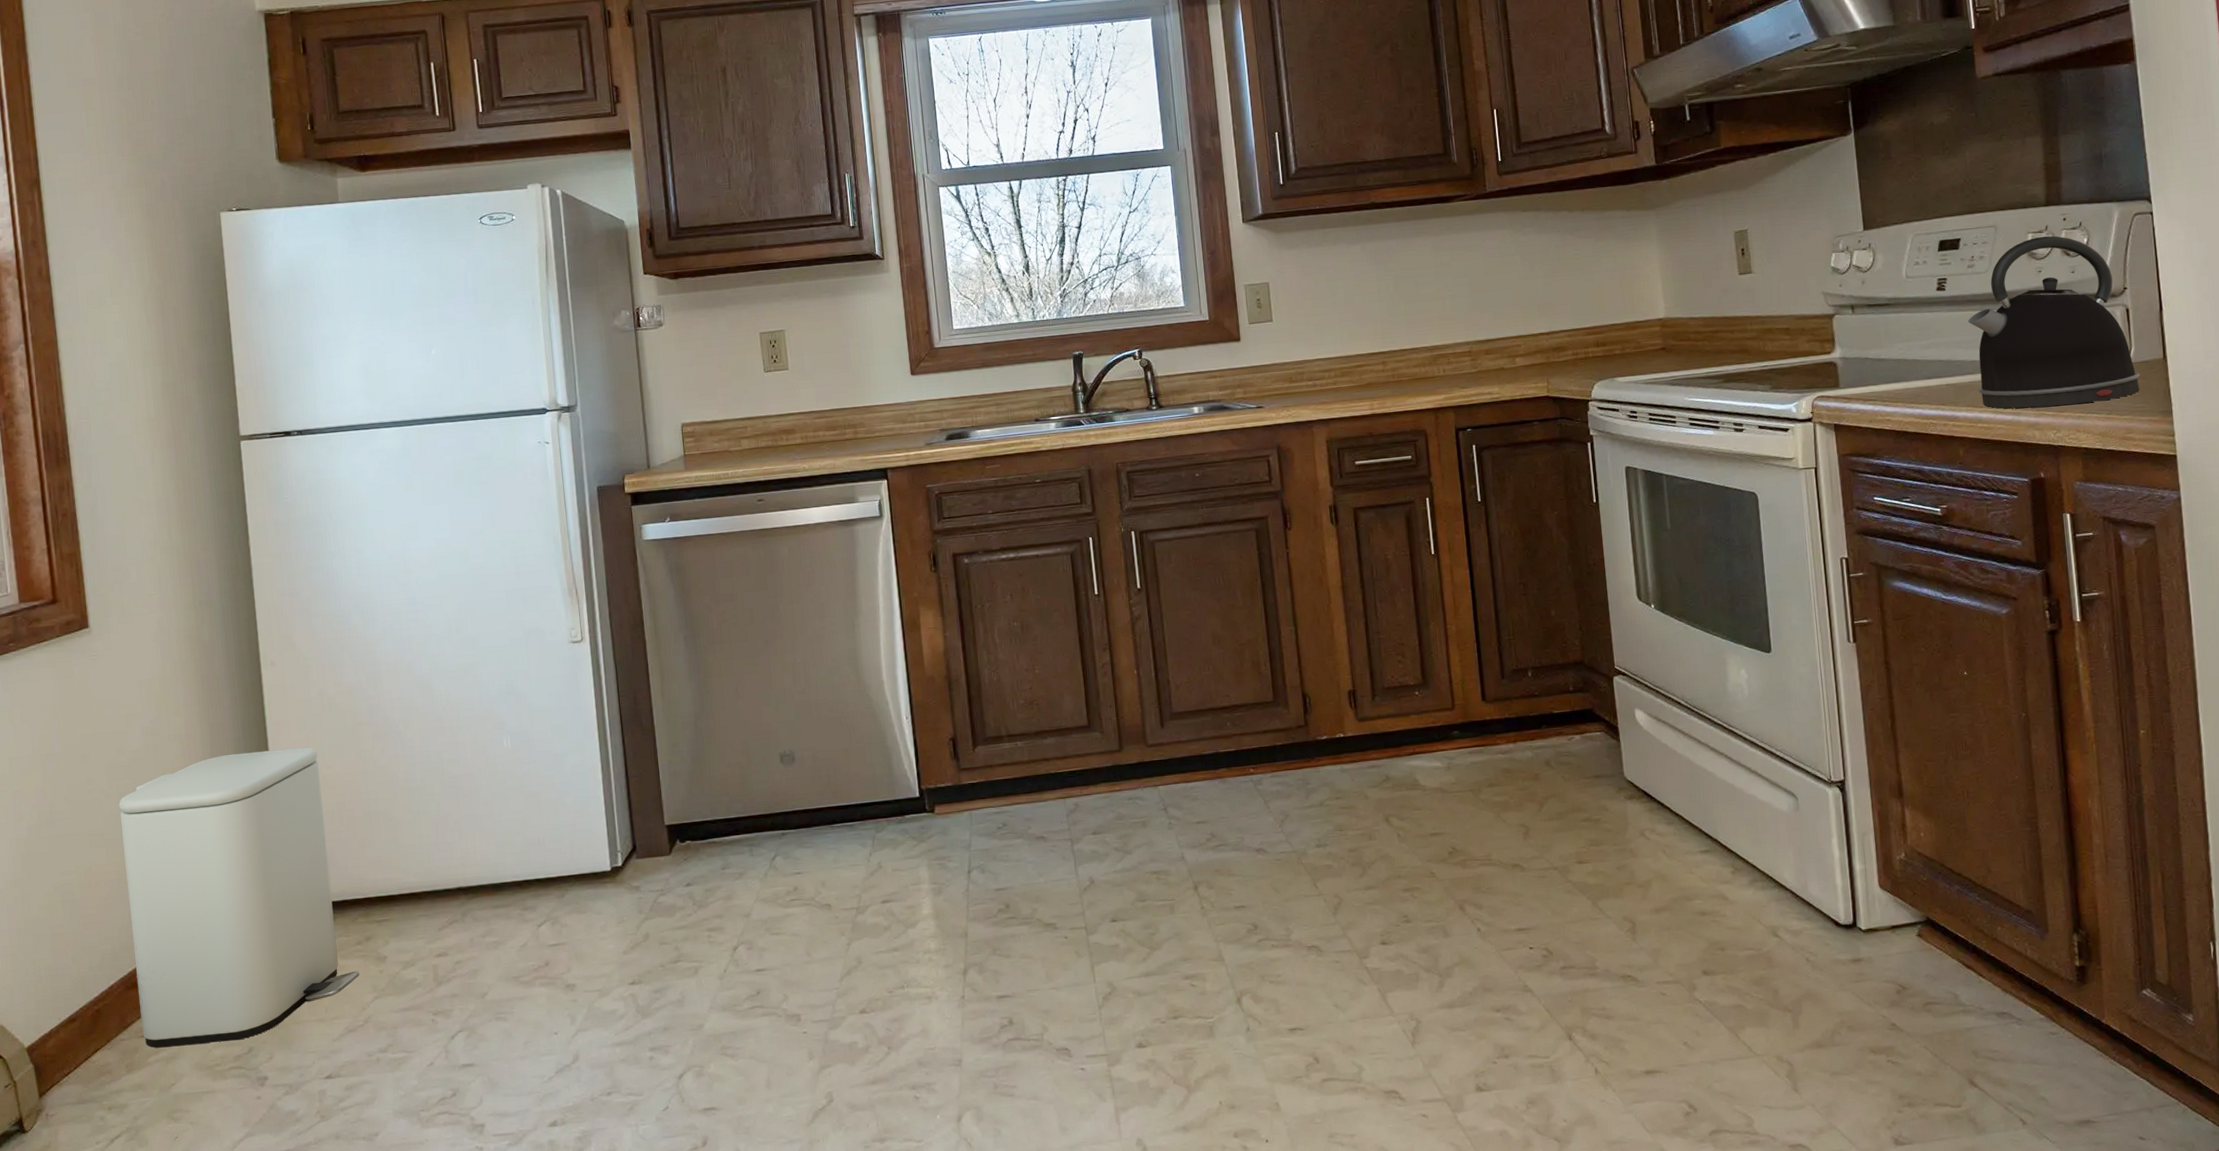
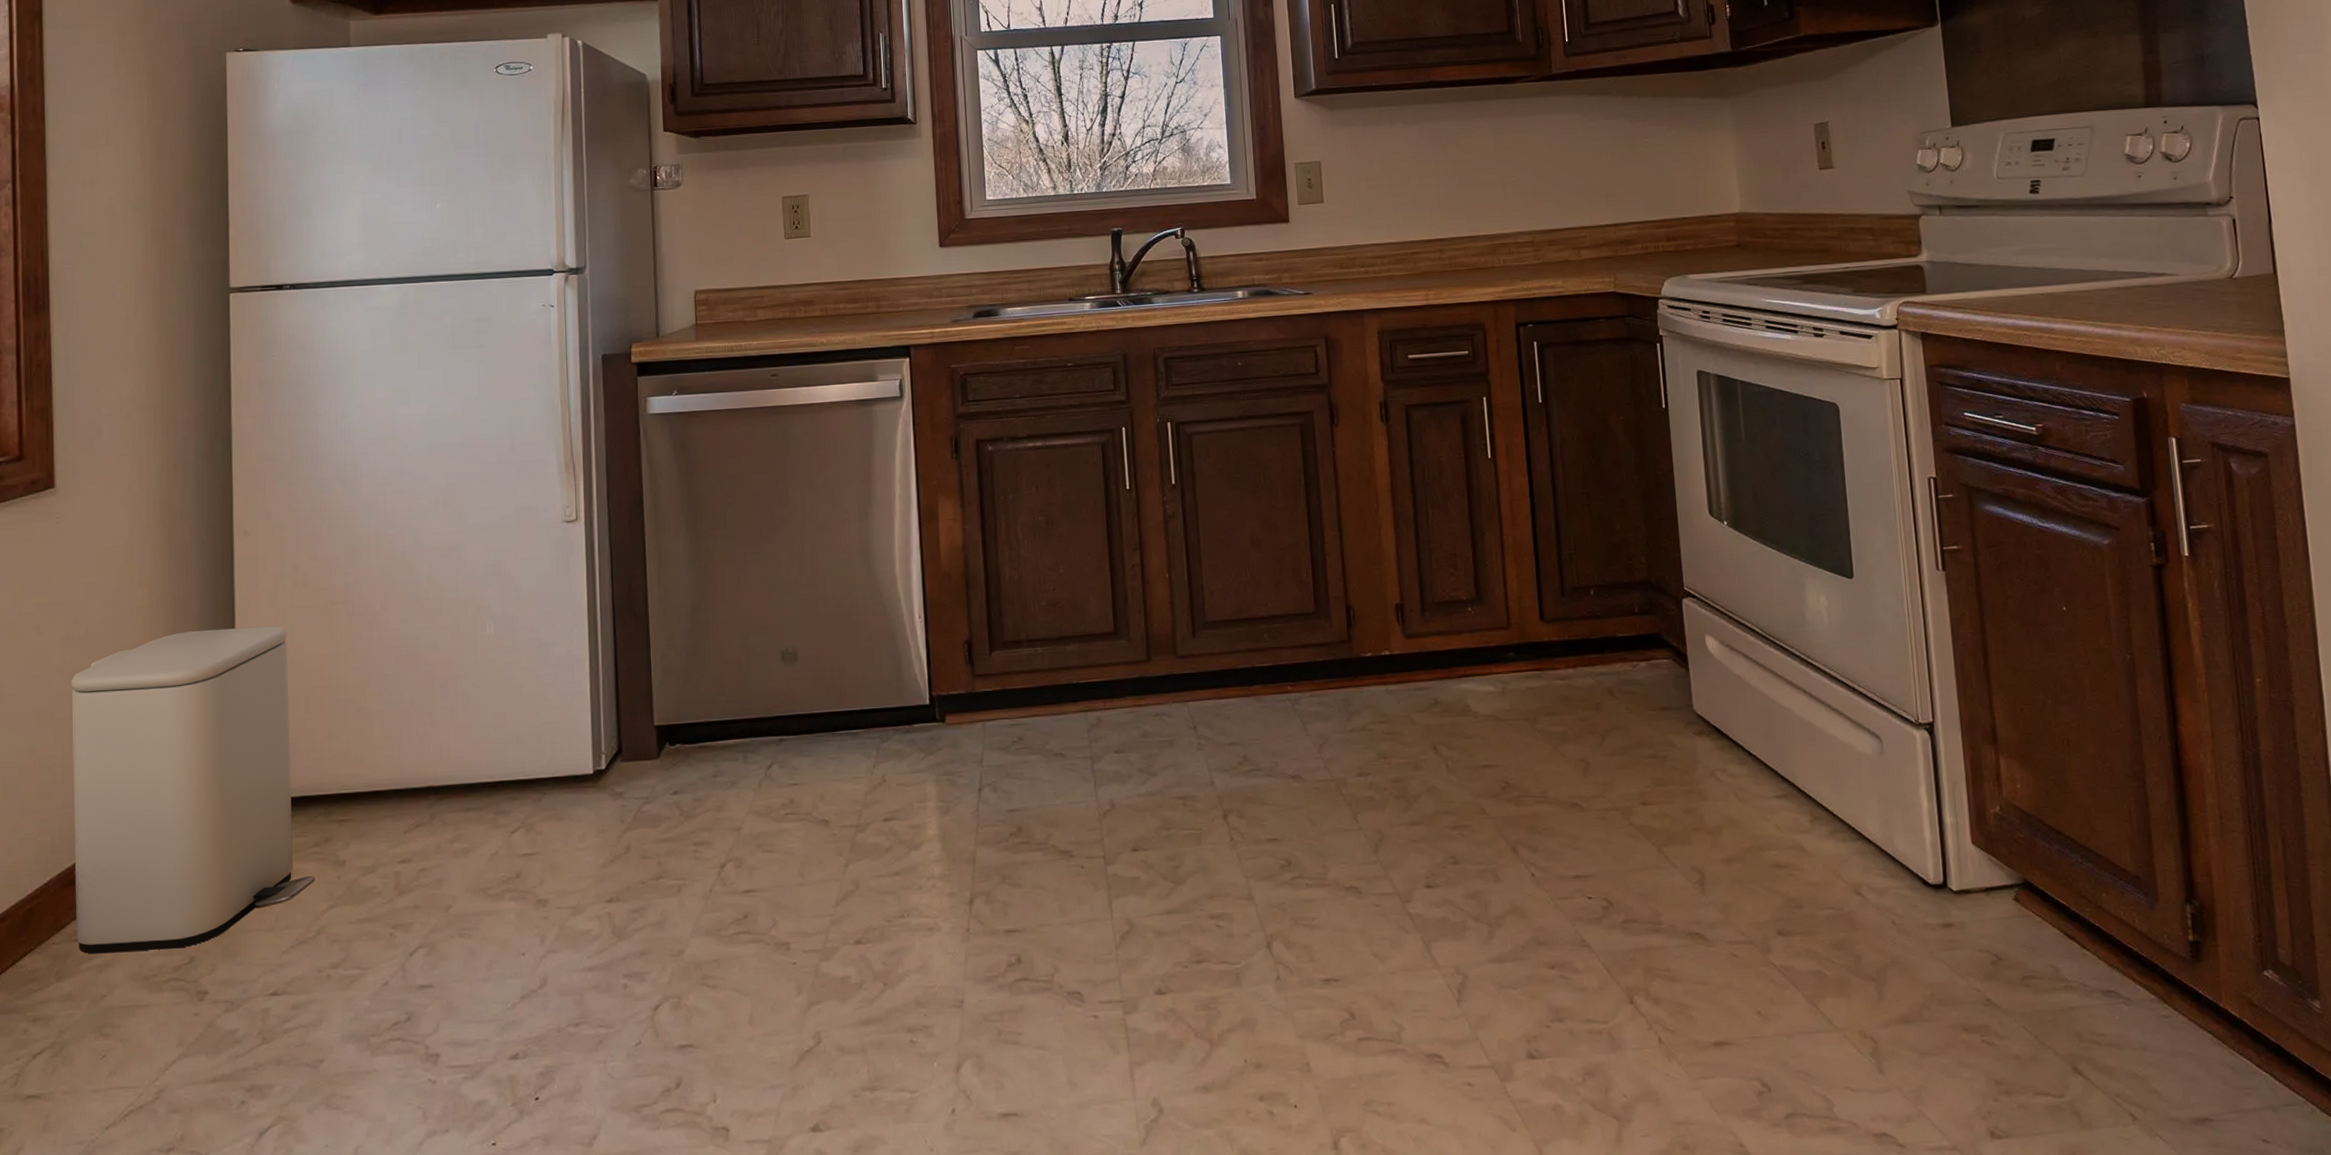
kettle: present [1968,236,2140,409] -> none [2063,139,2249,322]

